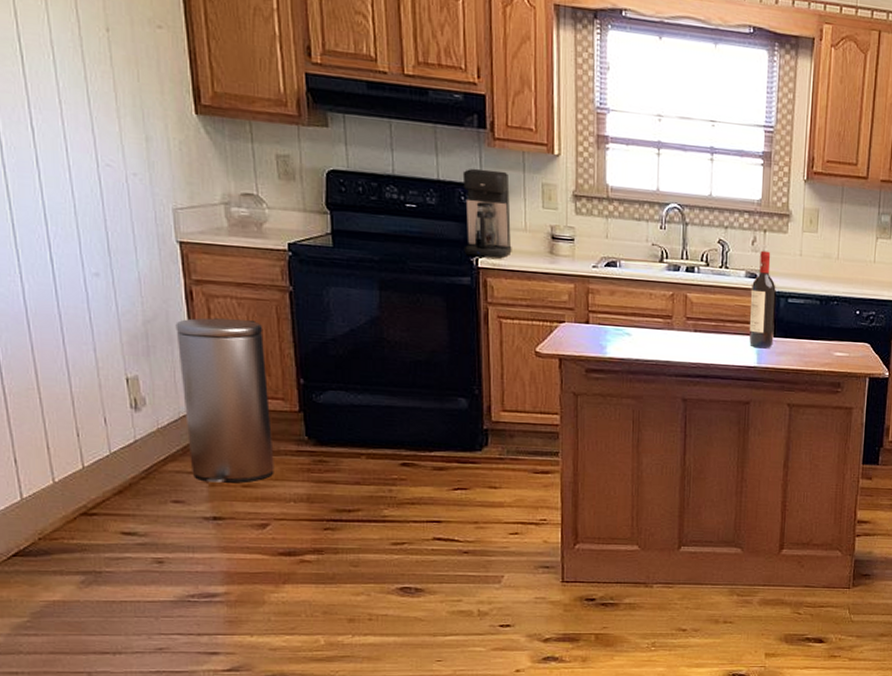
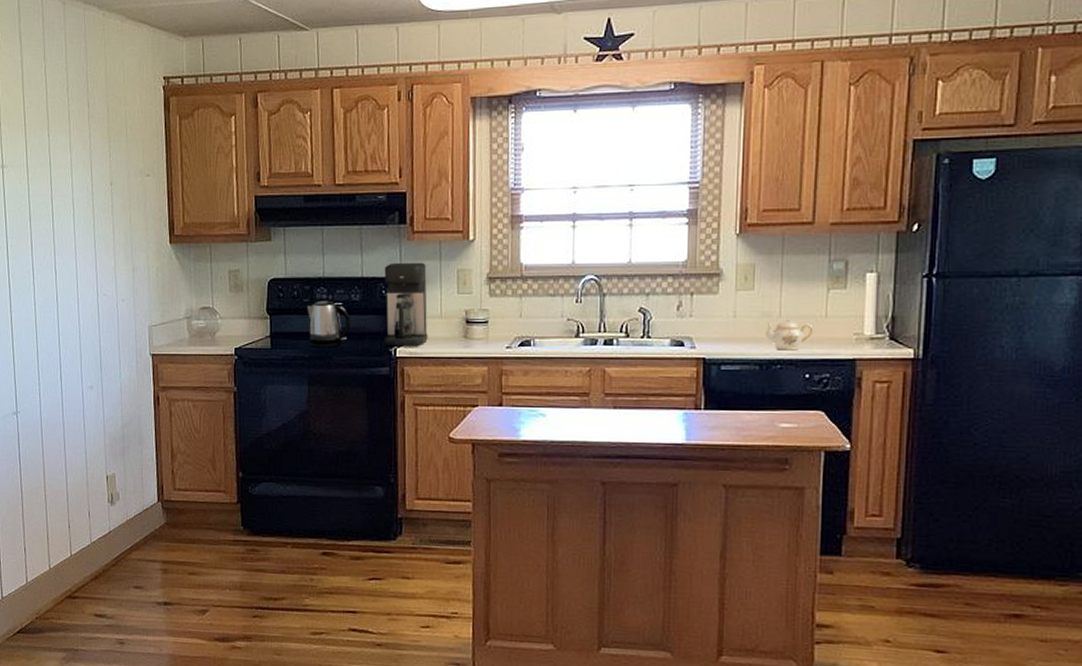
pedal bin: present [175,317,274,484] -> none [145,419,215,571]
kettle: none [375,200,427,253] -> present [307,300,351,349]
wine bottle: present [749,250,776,349] -> none [675,315,706,423]
teapot: none [825,261,864,290] -> present [764,318,814,351]

